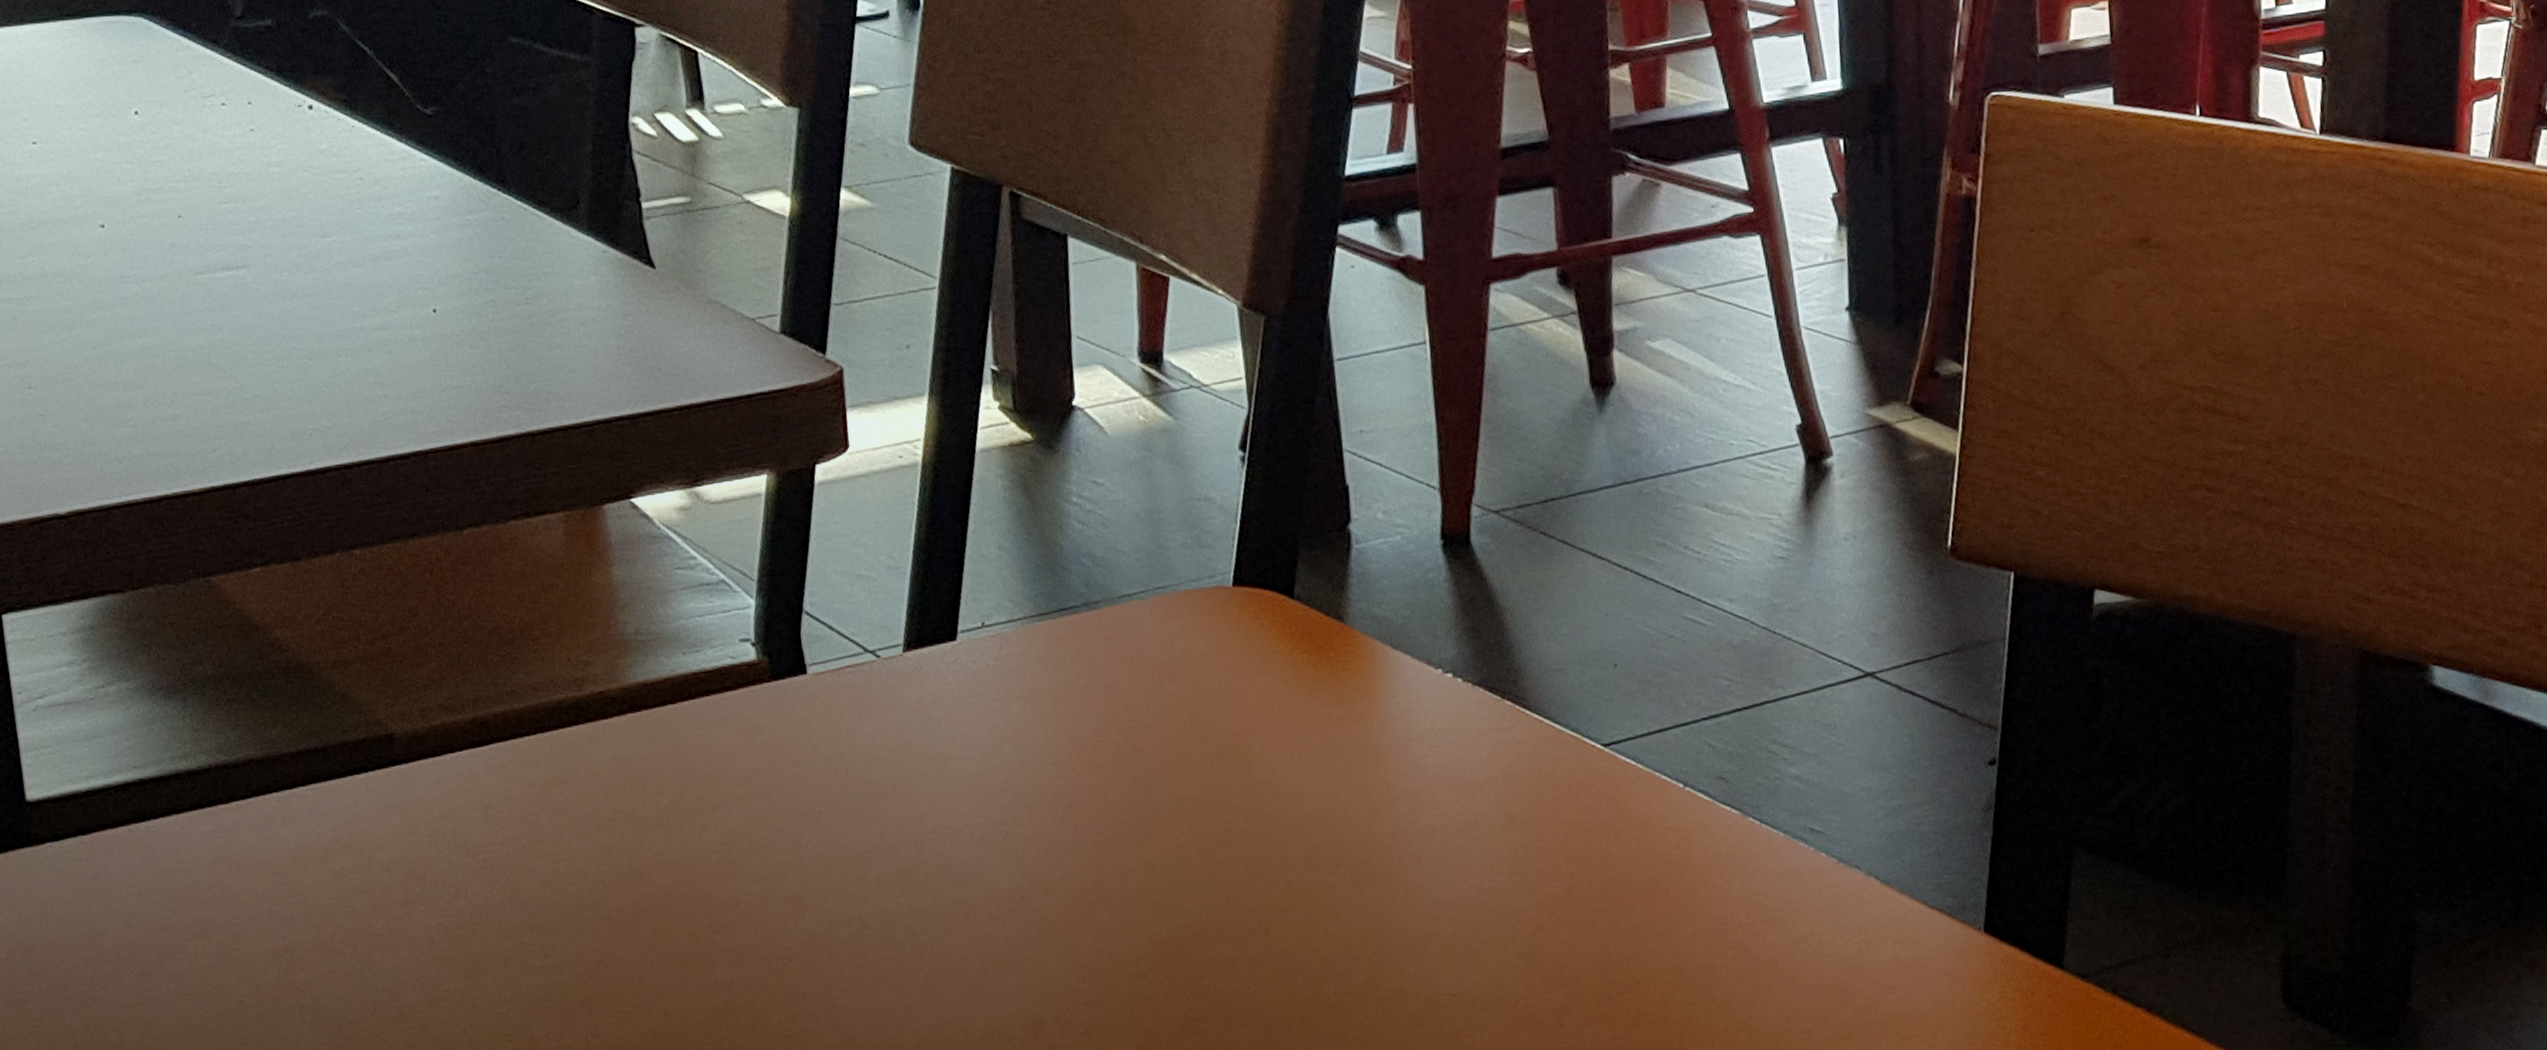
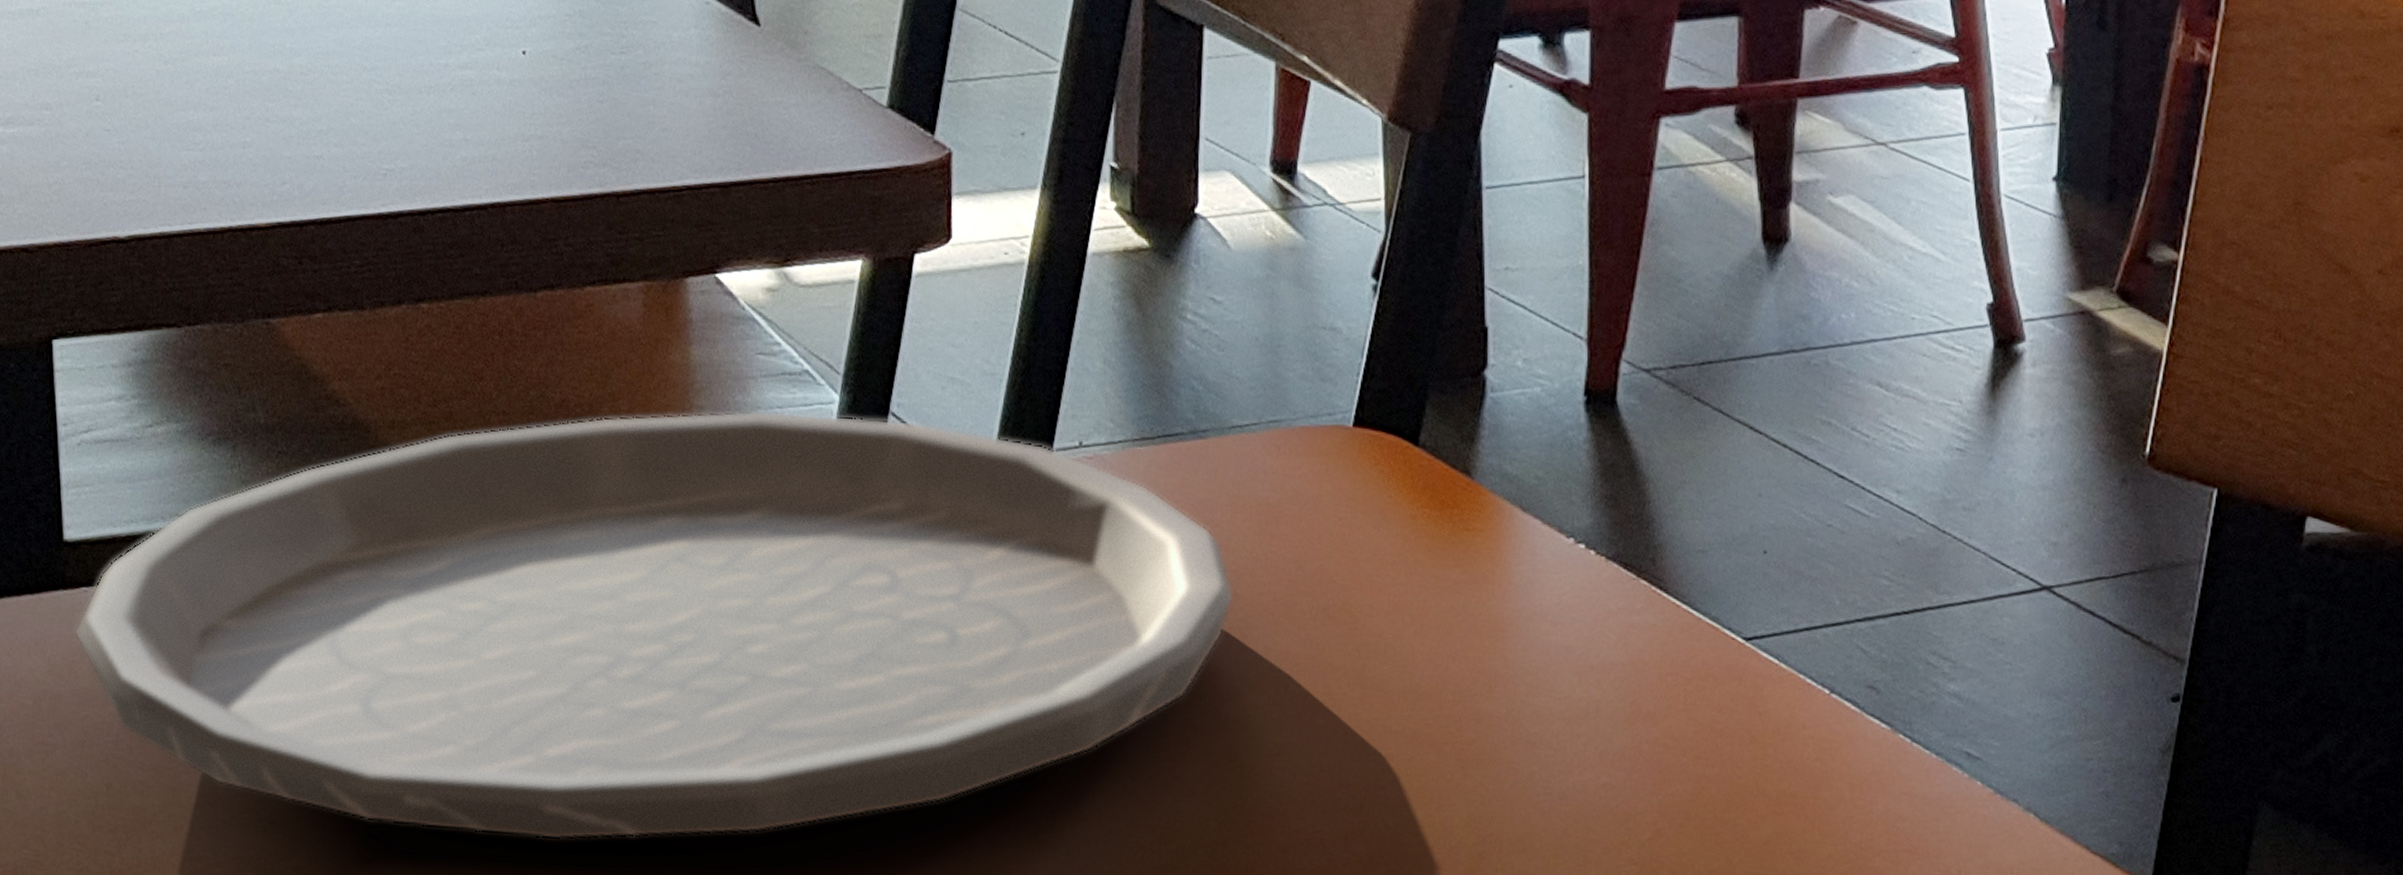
plate: none [42,617,1136,1036] -> present [75,410,1235,841]

